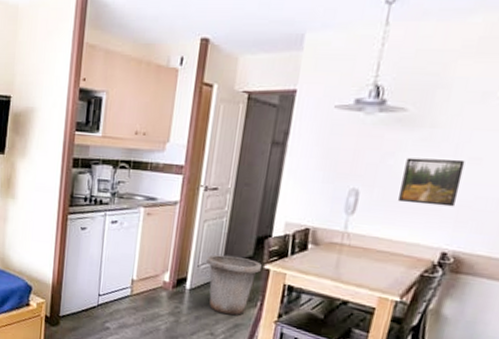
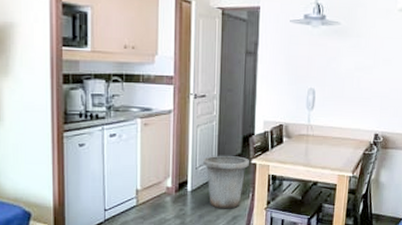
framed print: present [399,157,465,207] -> none [343,61,381,98]

